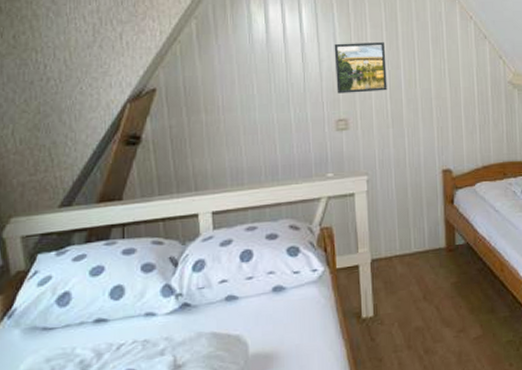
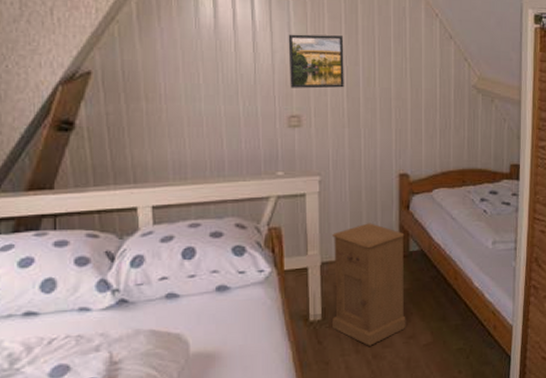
nightstand: none [381,218,456,341] -> present [332,223,406,346]

